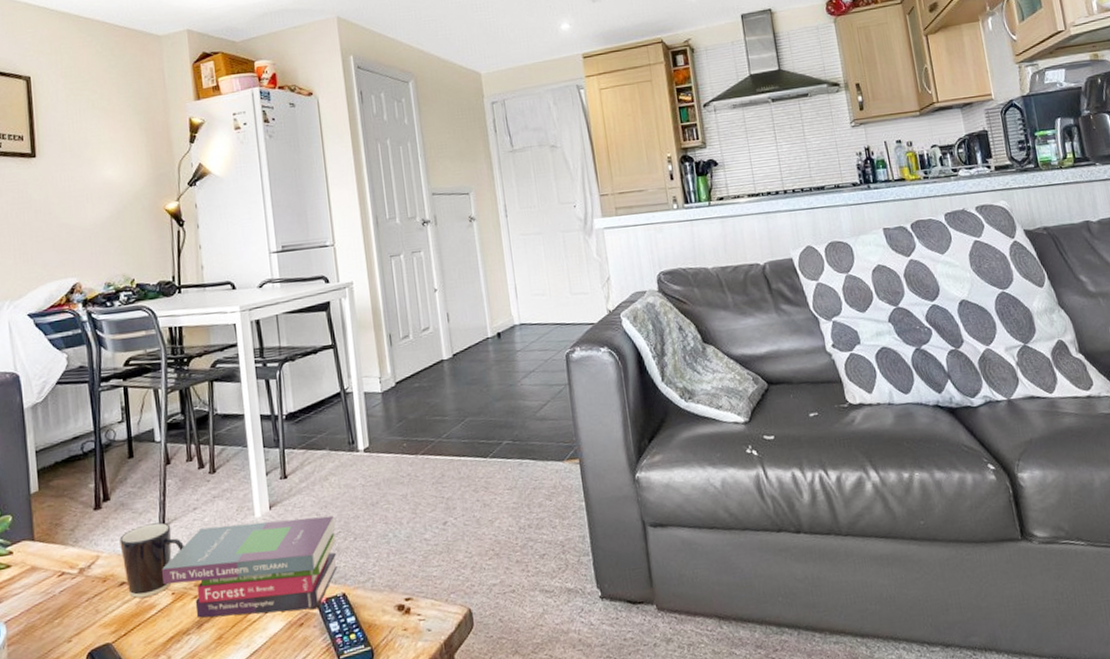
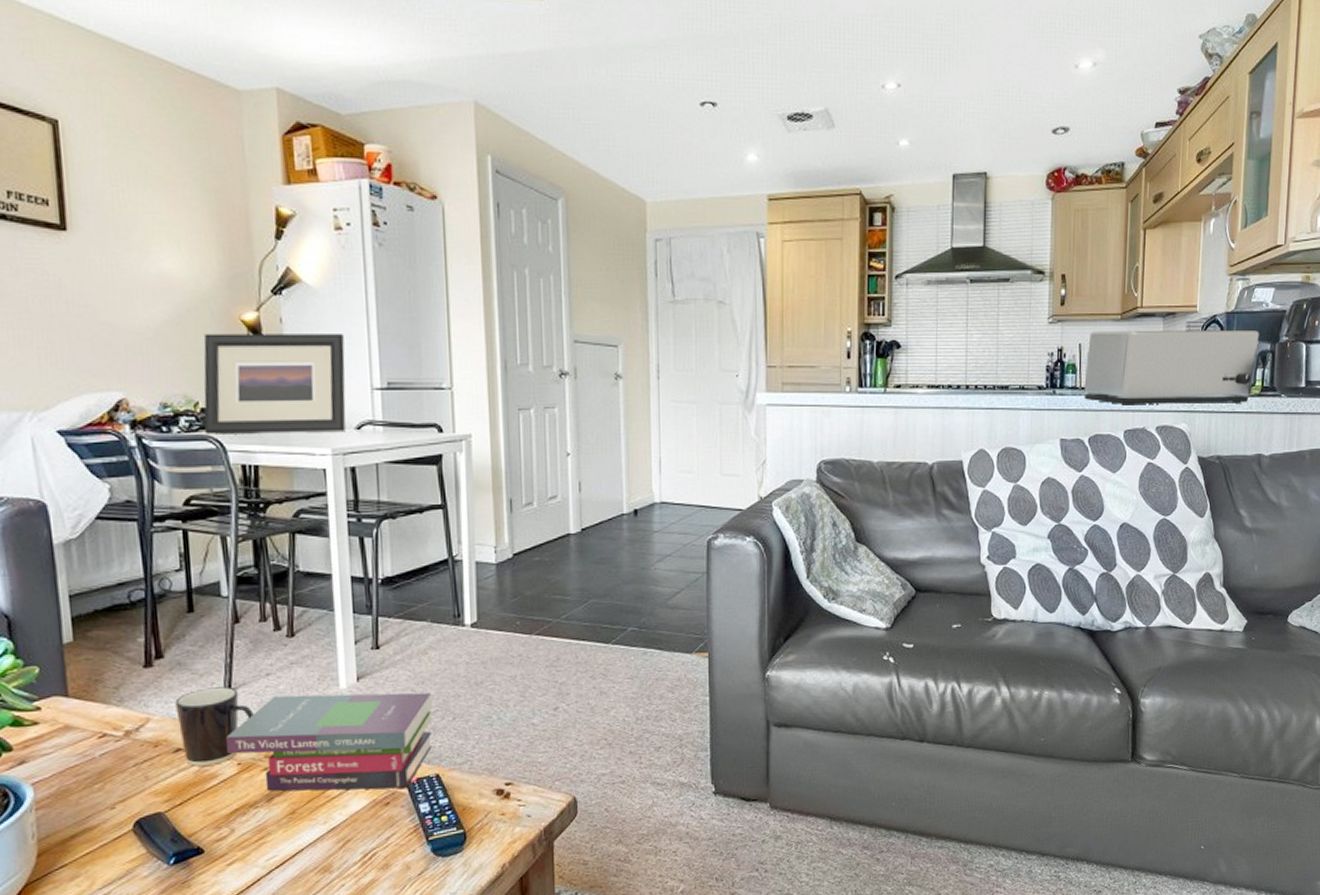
picture frame: none [137,211,250,305] -> present [203,333,346,434]
toaster: none [893,108,1064,191] -> present [1084,330,1259,405]

